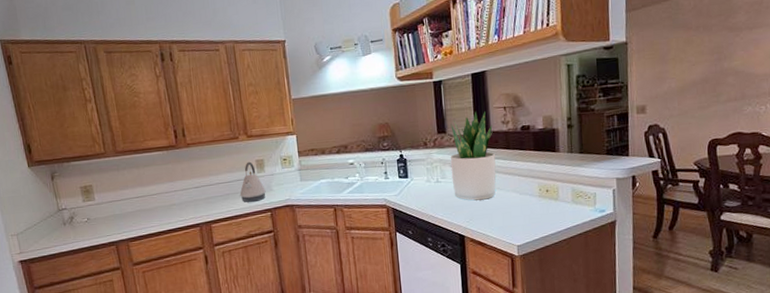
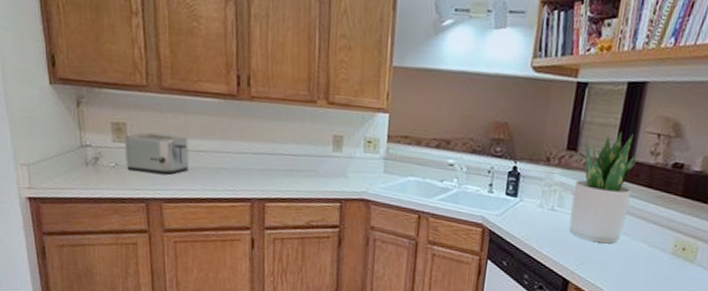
toaster: none [92,186,147,222] -> present [125,133,189,176]
kettle: present [240,161,266,202] -> none [306,135,339,187]

